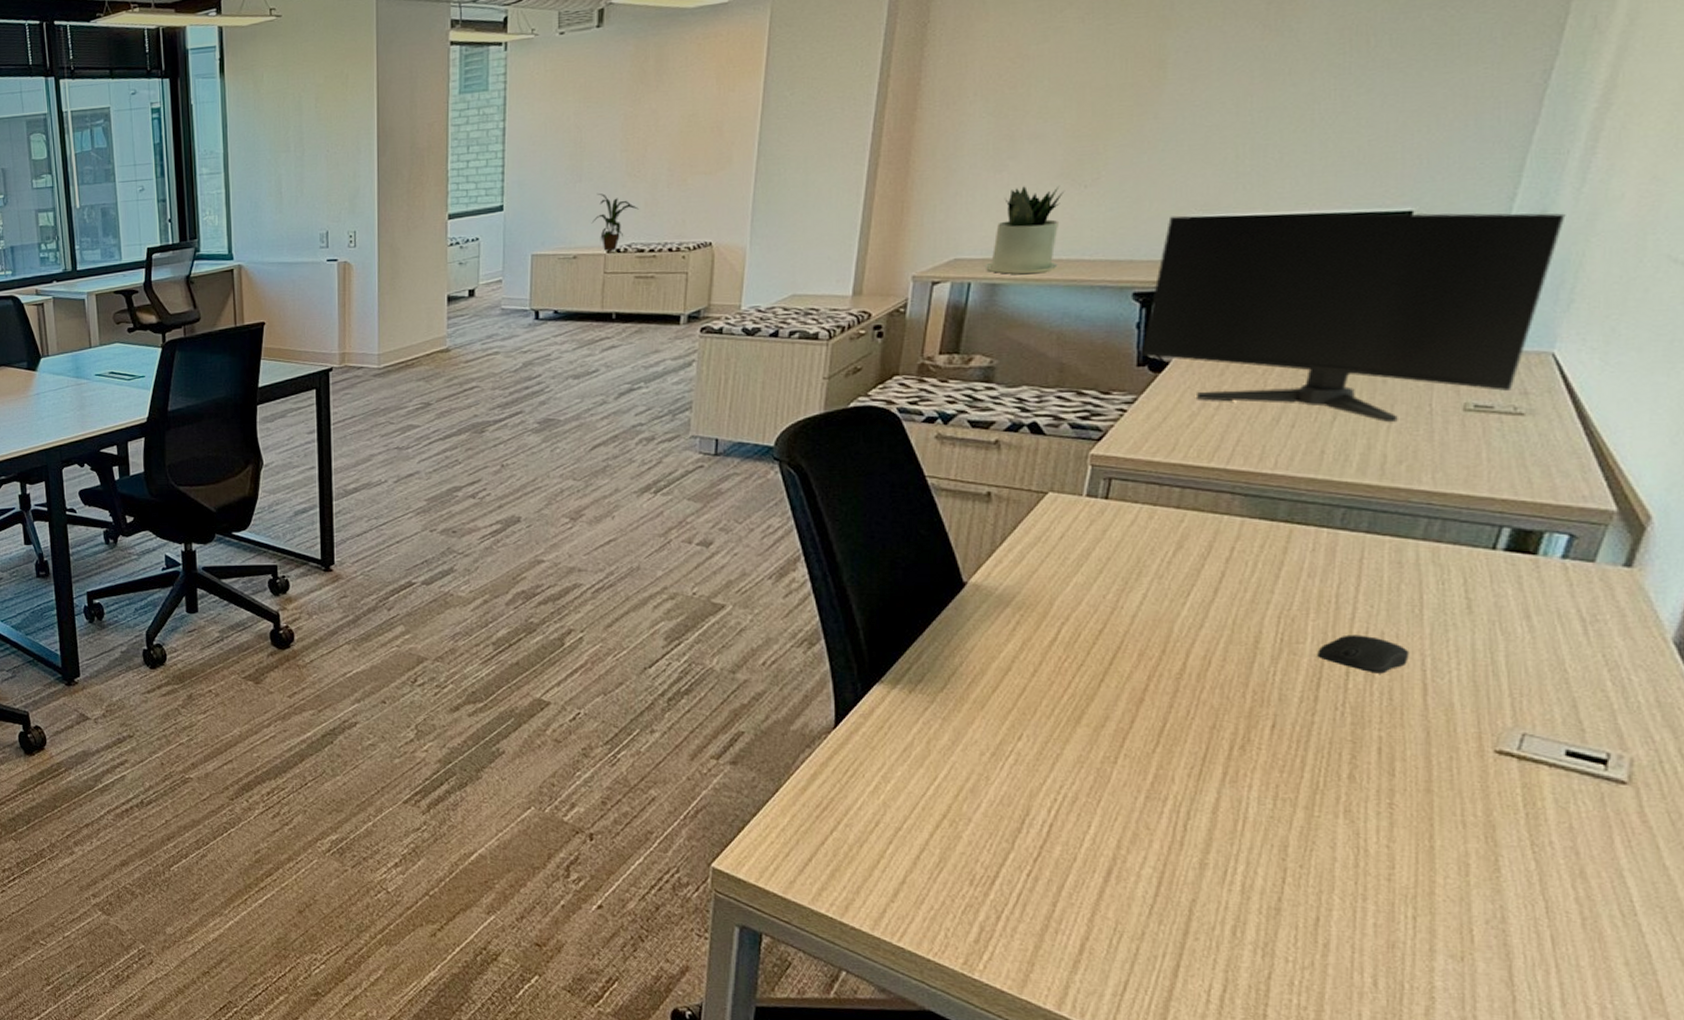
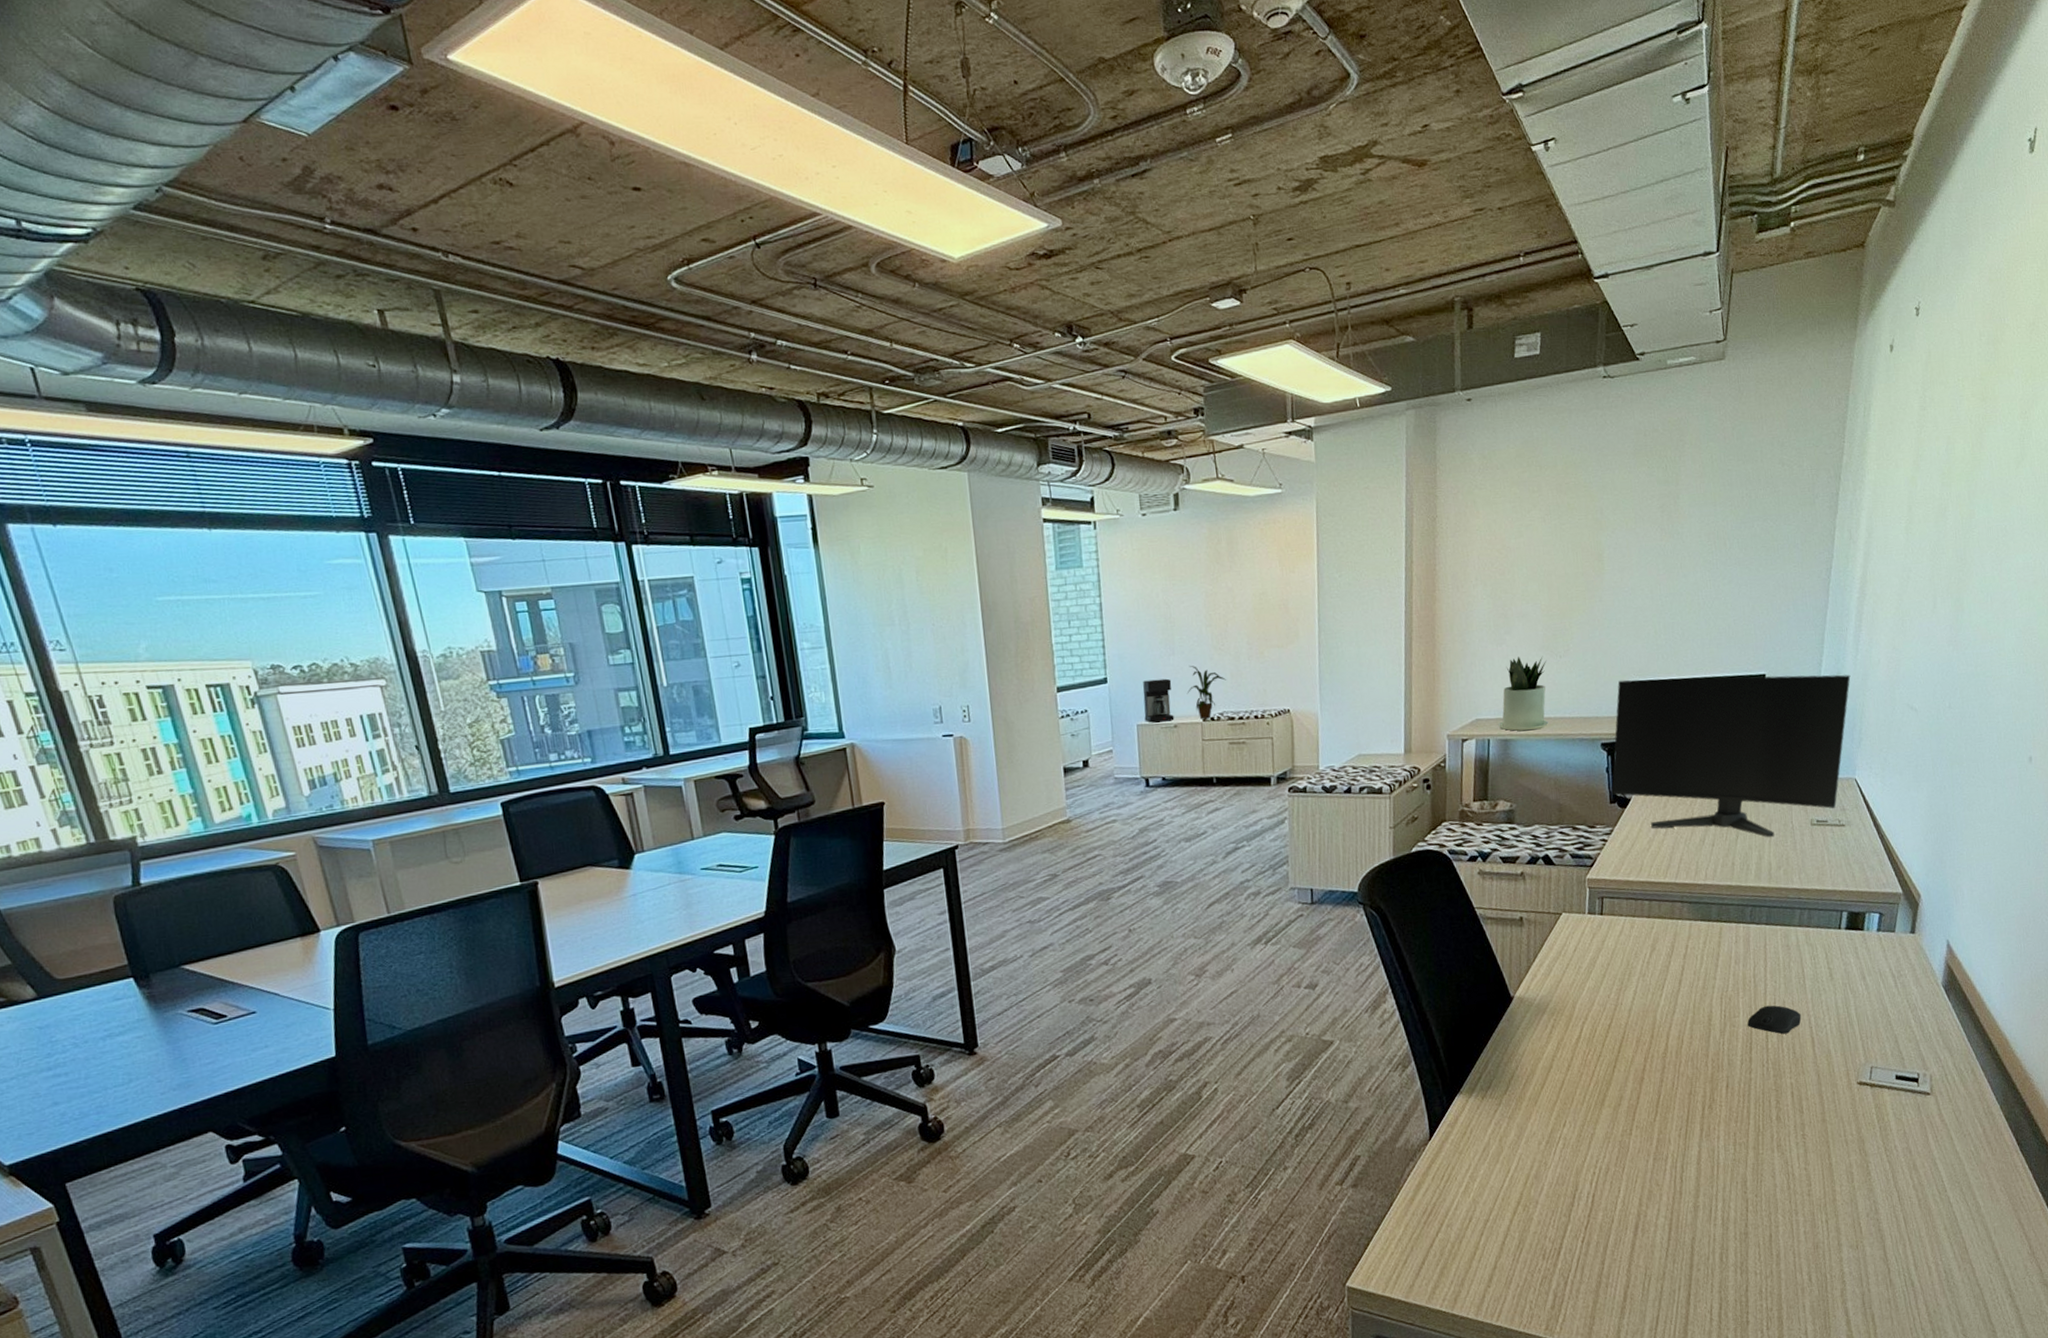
coffee maker: none [540,207,575,253] -> present [1142,678,1174,723]

